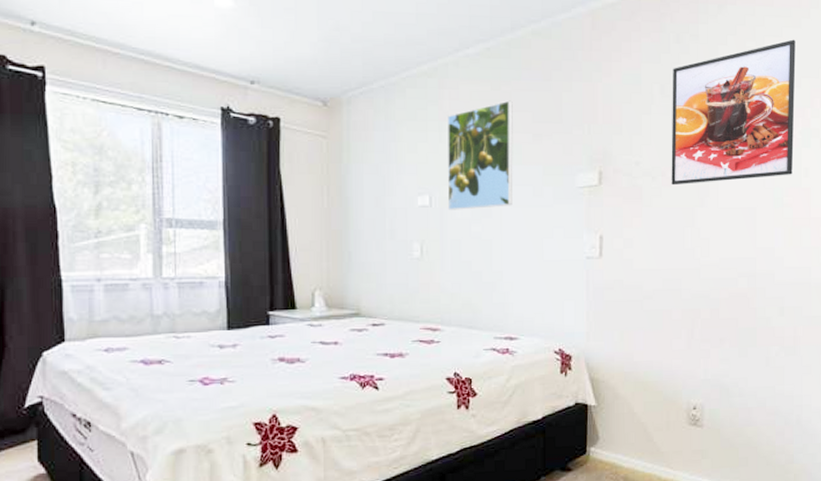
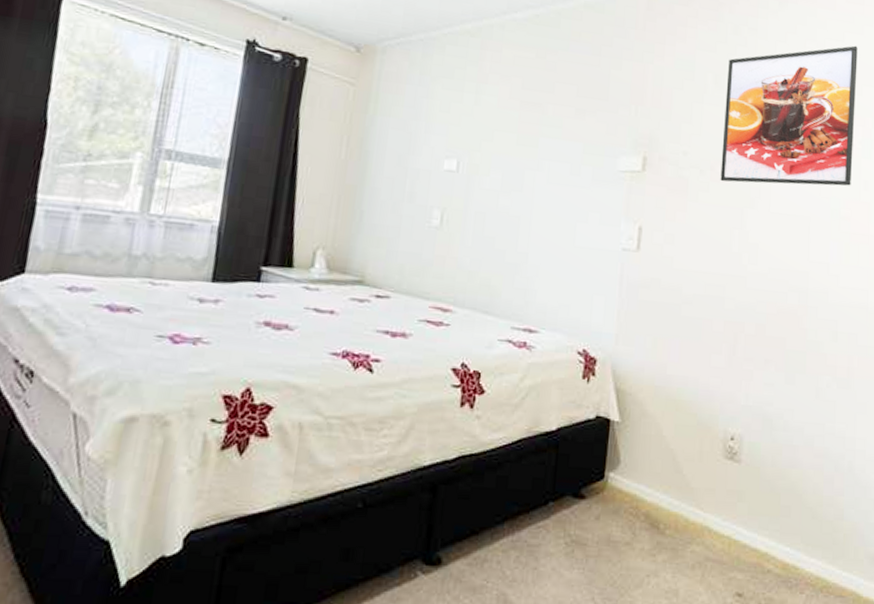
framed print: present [447,100,513,210] -> none [475,70,558,182]

